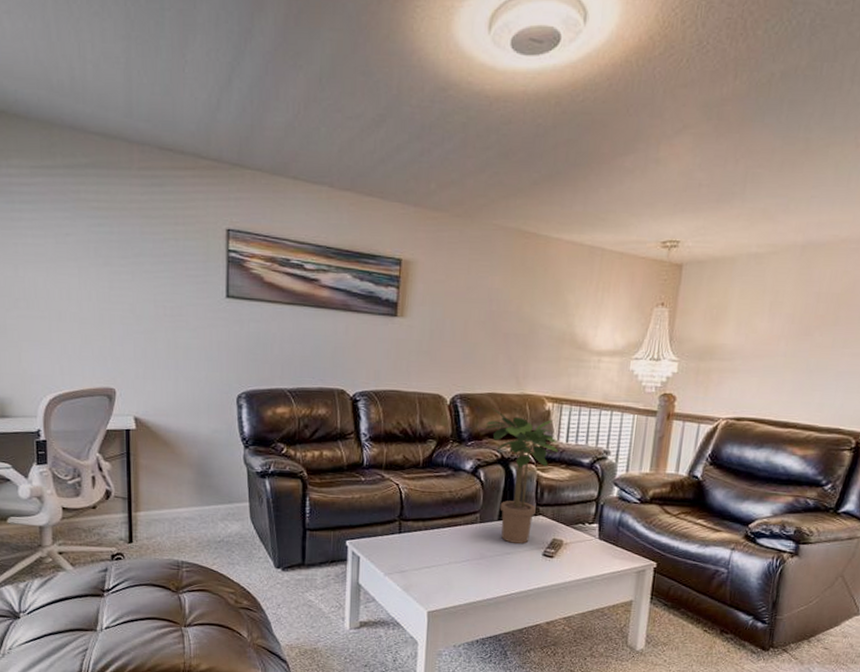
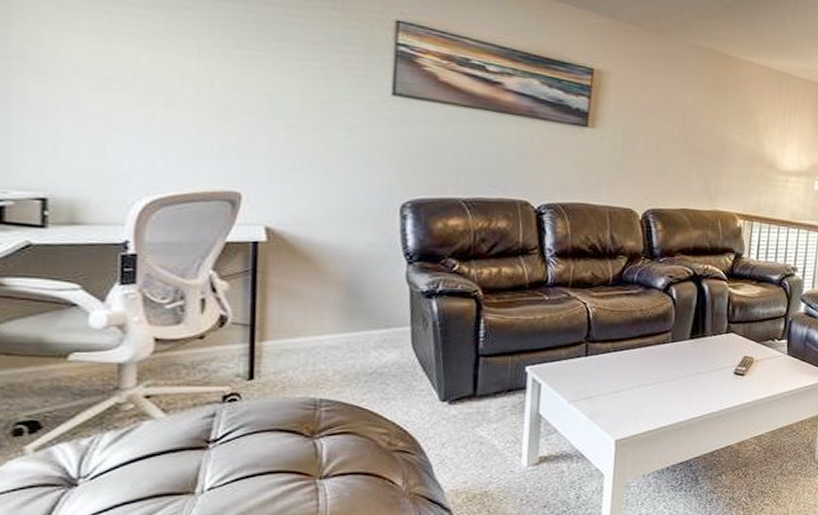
potted plant: present [485,409,558,544] -> none [677,225,749,362]

